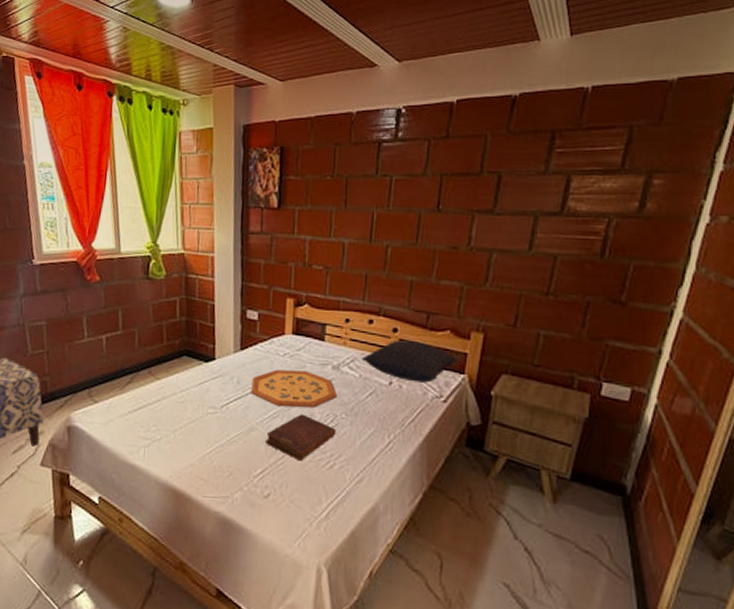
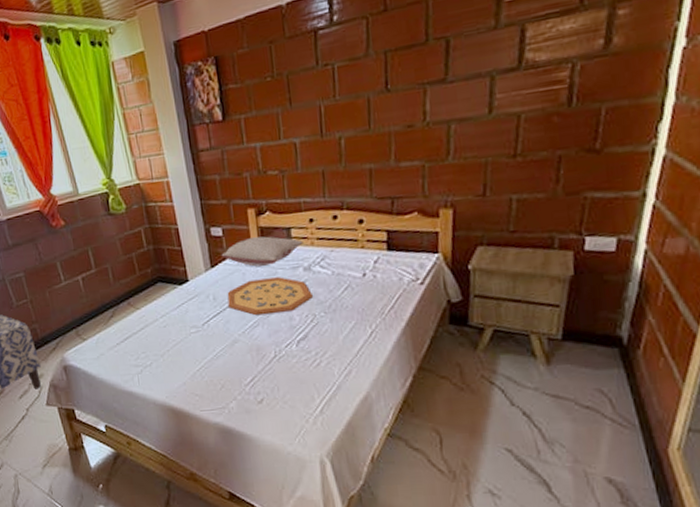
pillow: none [253,327,336,358] -> present [221,236,303,267]
diary: present [264,414,337,461] -> none [249,319,318,364]
pillow: present [361,339,459,383] -> none [330,228,430,270]

